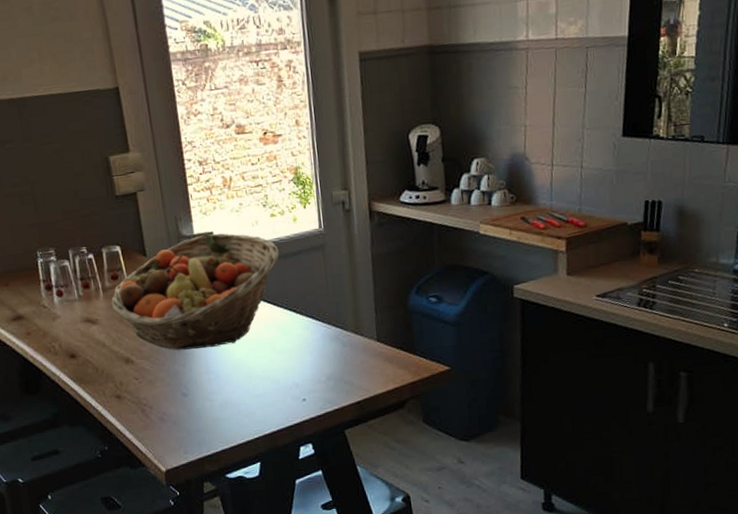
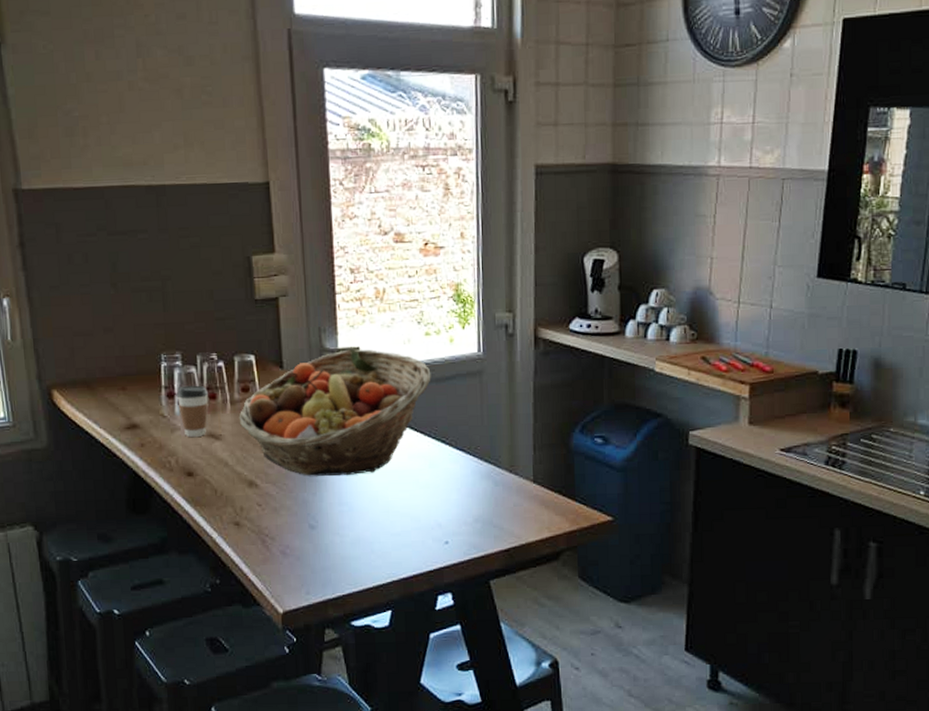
coffee cup: none [54,276,84,323] -> present [176,385,209,437]

